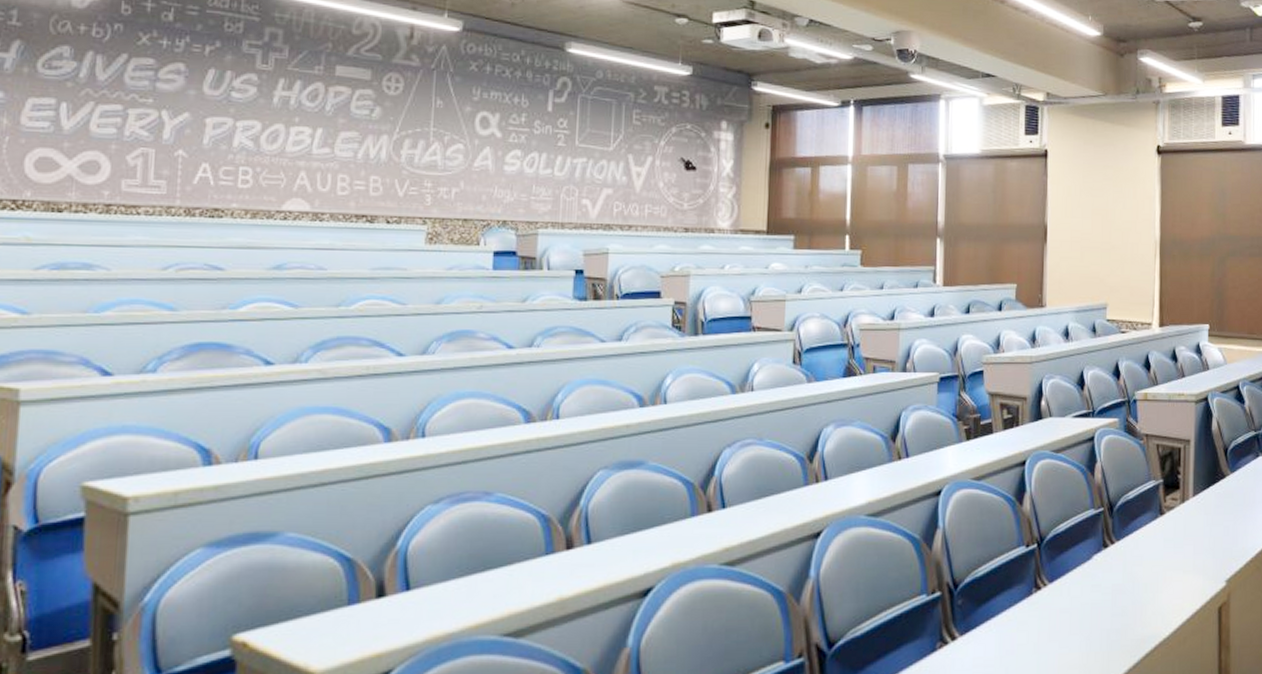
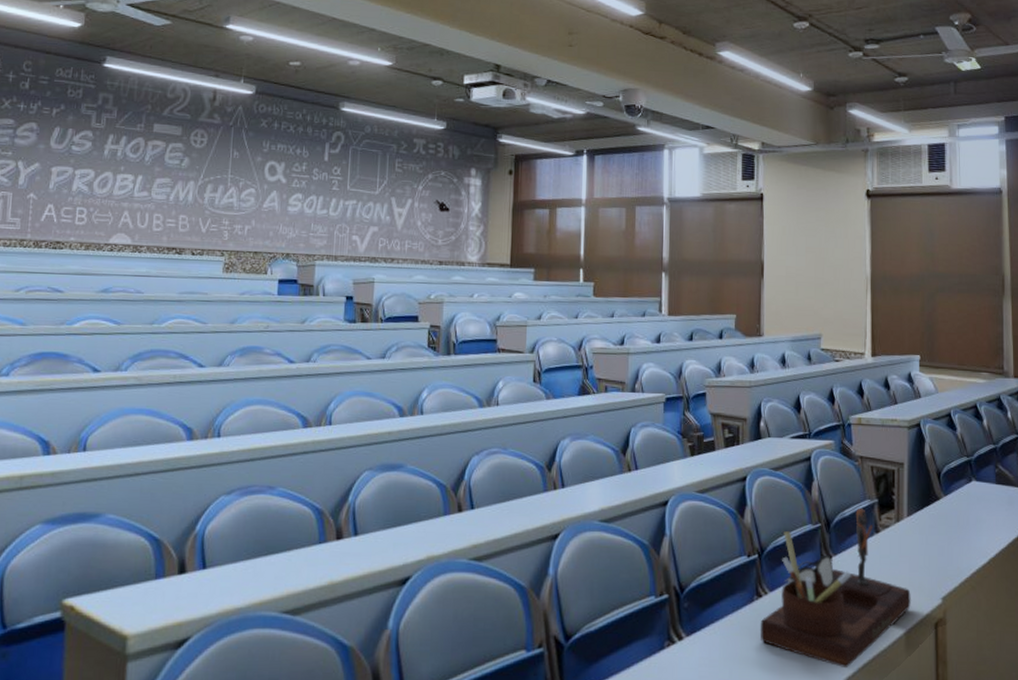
desk organizer: none [1038,490,1195,660] -> present [760,509,911,669]

